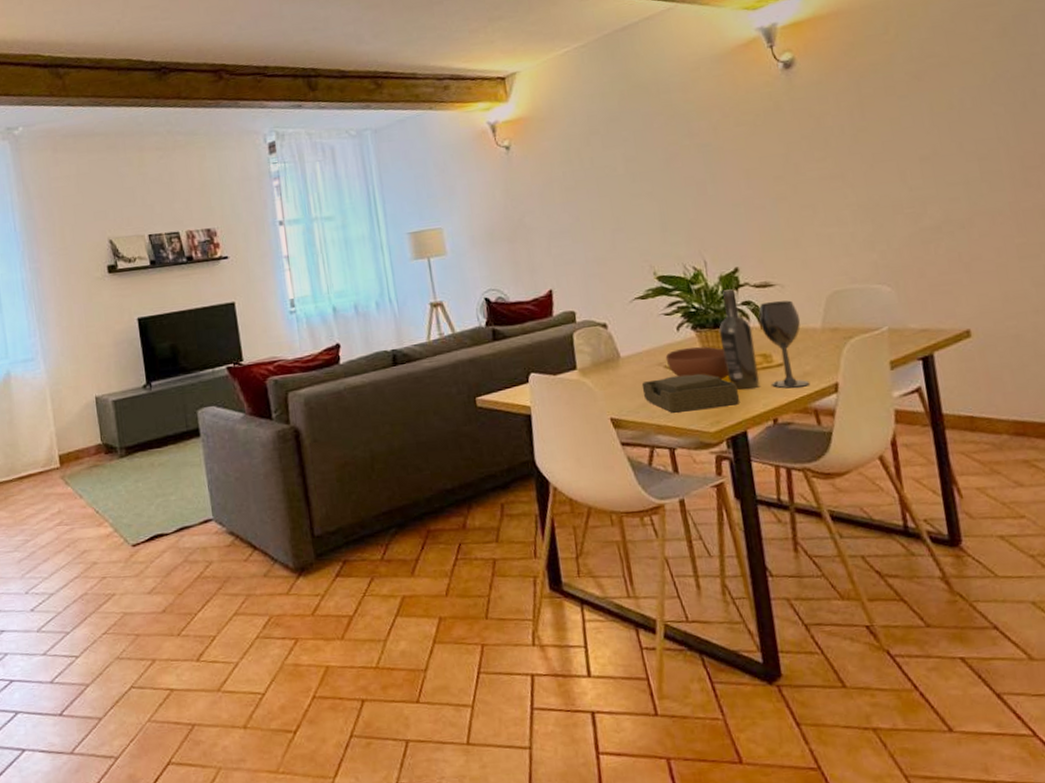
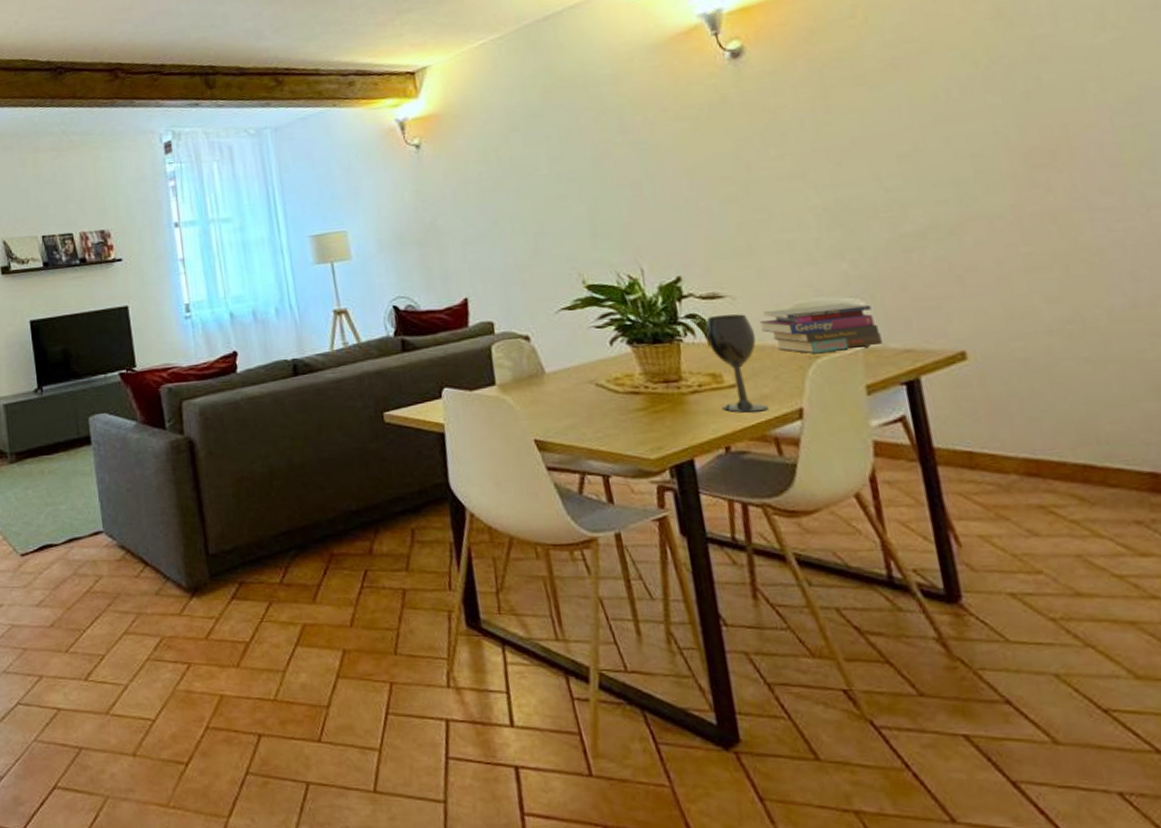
napkin holder: present [641,373,740,413] -> none [570,393,685,436]
bowl: present [665,346,730,379] -> none [597,363,672,400]
wine bottle: present [718,289,760,390] -> none [658,300,709,413]
books: none [804,289,904,335] -> present [760,303,882,354]

